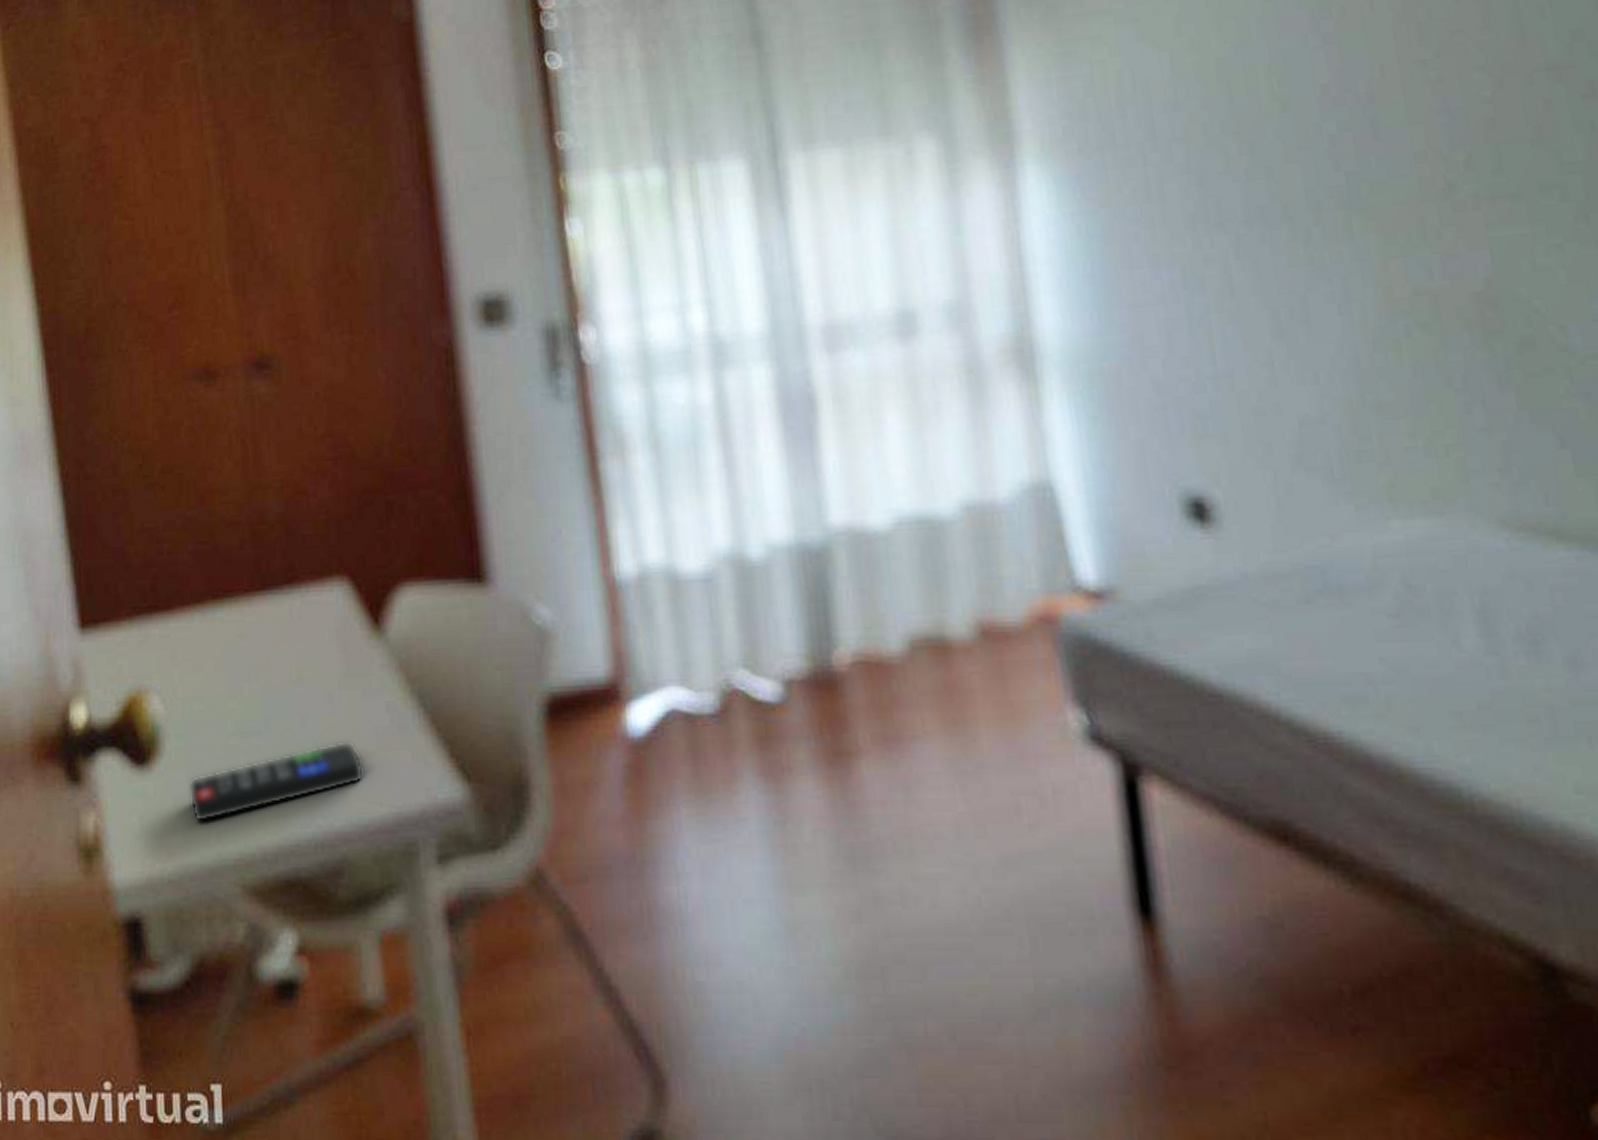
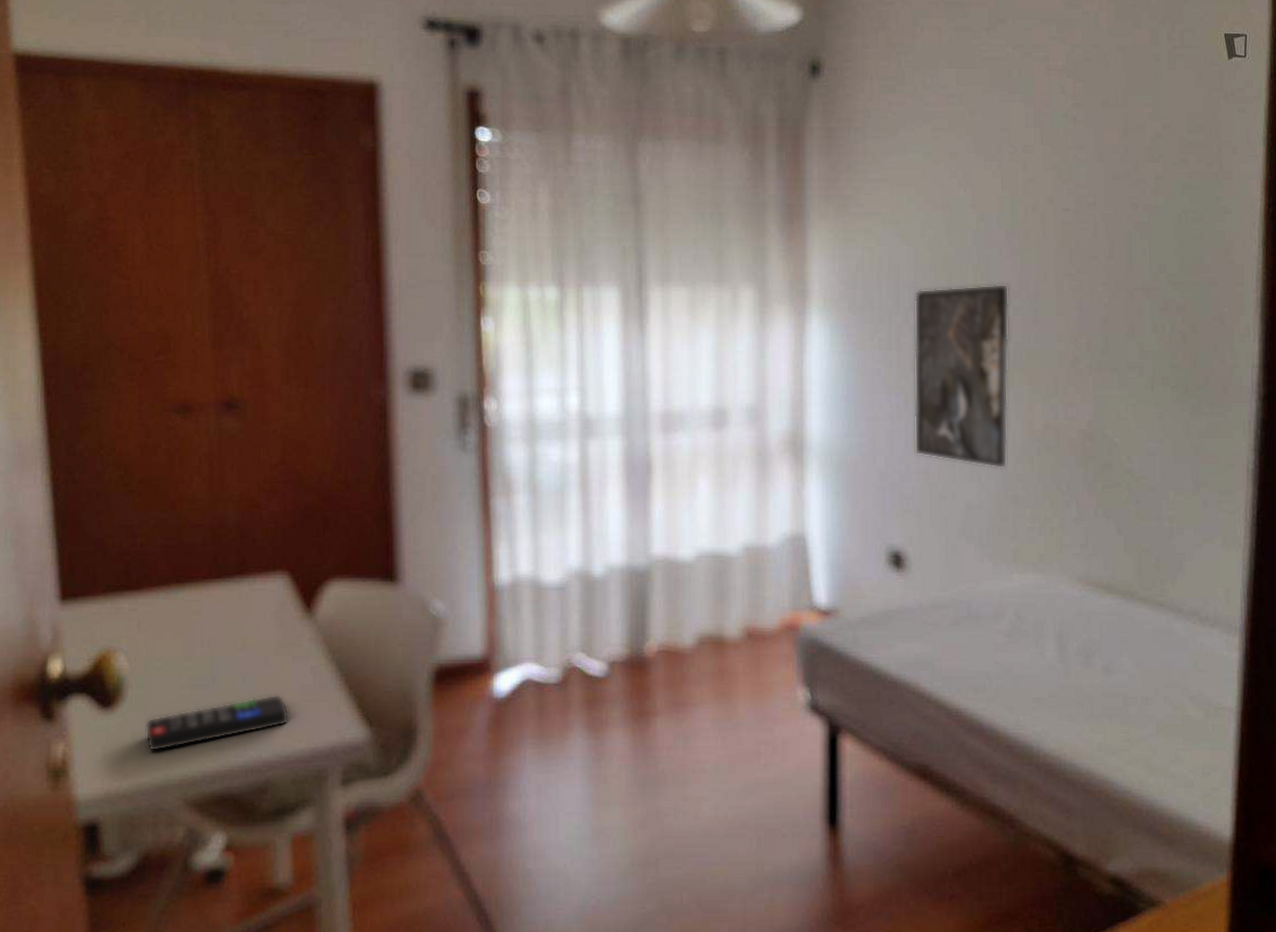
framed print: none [1177,87,1359,363] -> present [914,284,1010,469]

